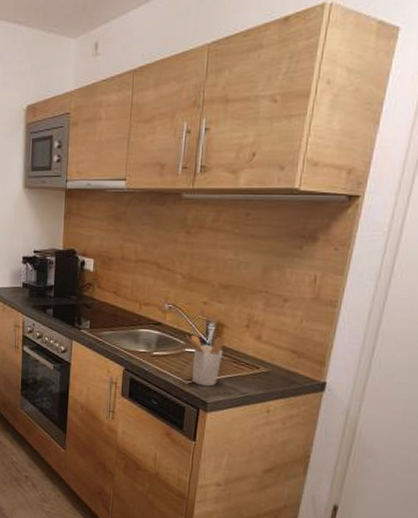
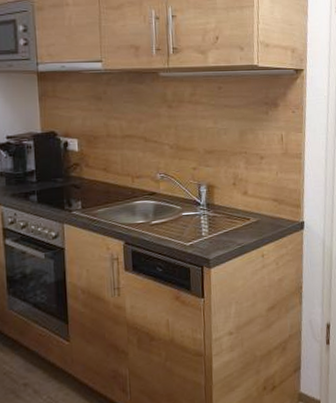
utensil holder: present [186,335,226,387] -> none [181,197,218,245]

